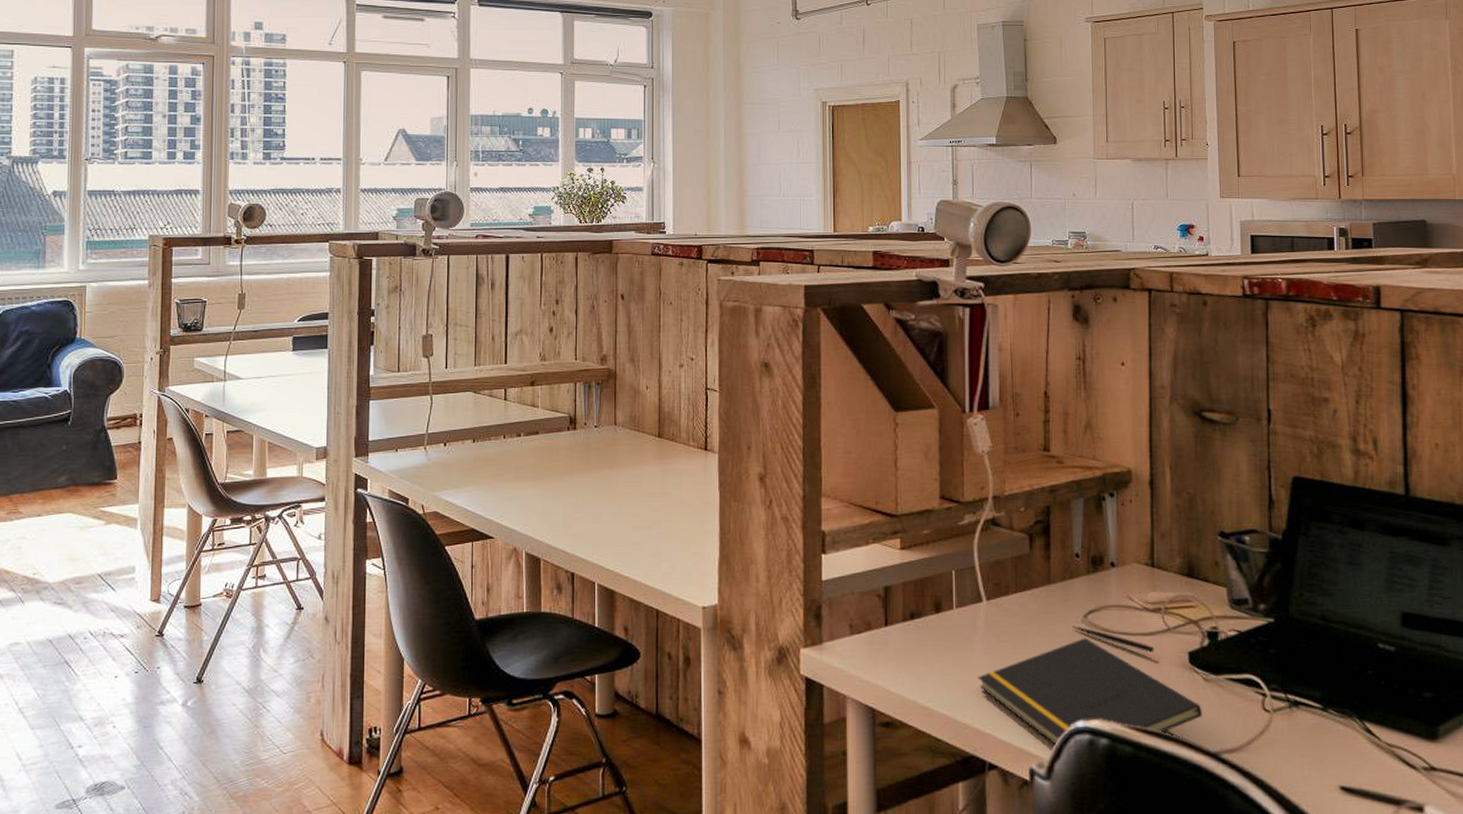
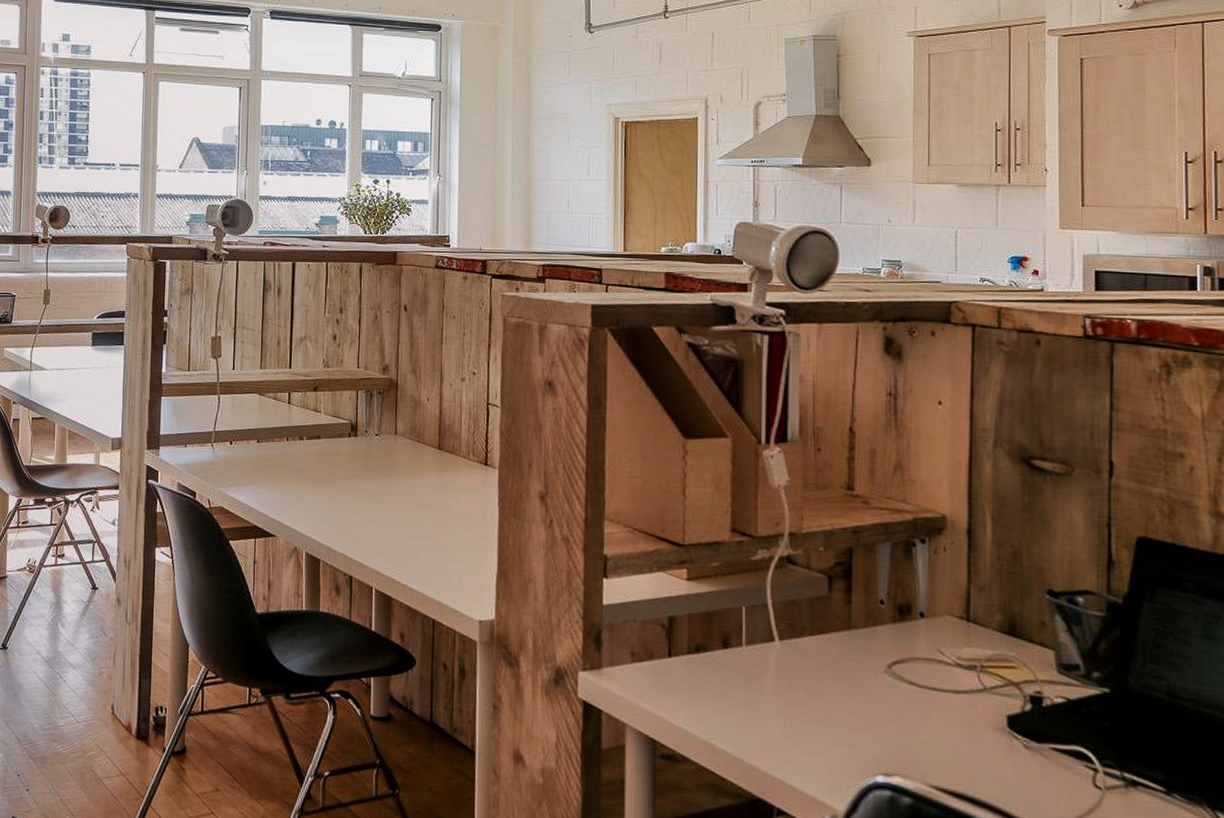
notepad: present [978,638,1202,746] -> none [768,689,1021,799]
pen: present [1072,626,1154,653] -> none [874,676,968,712]

